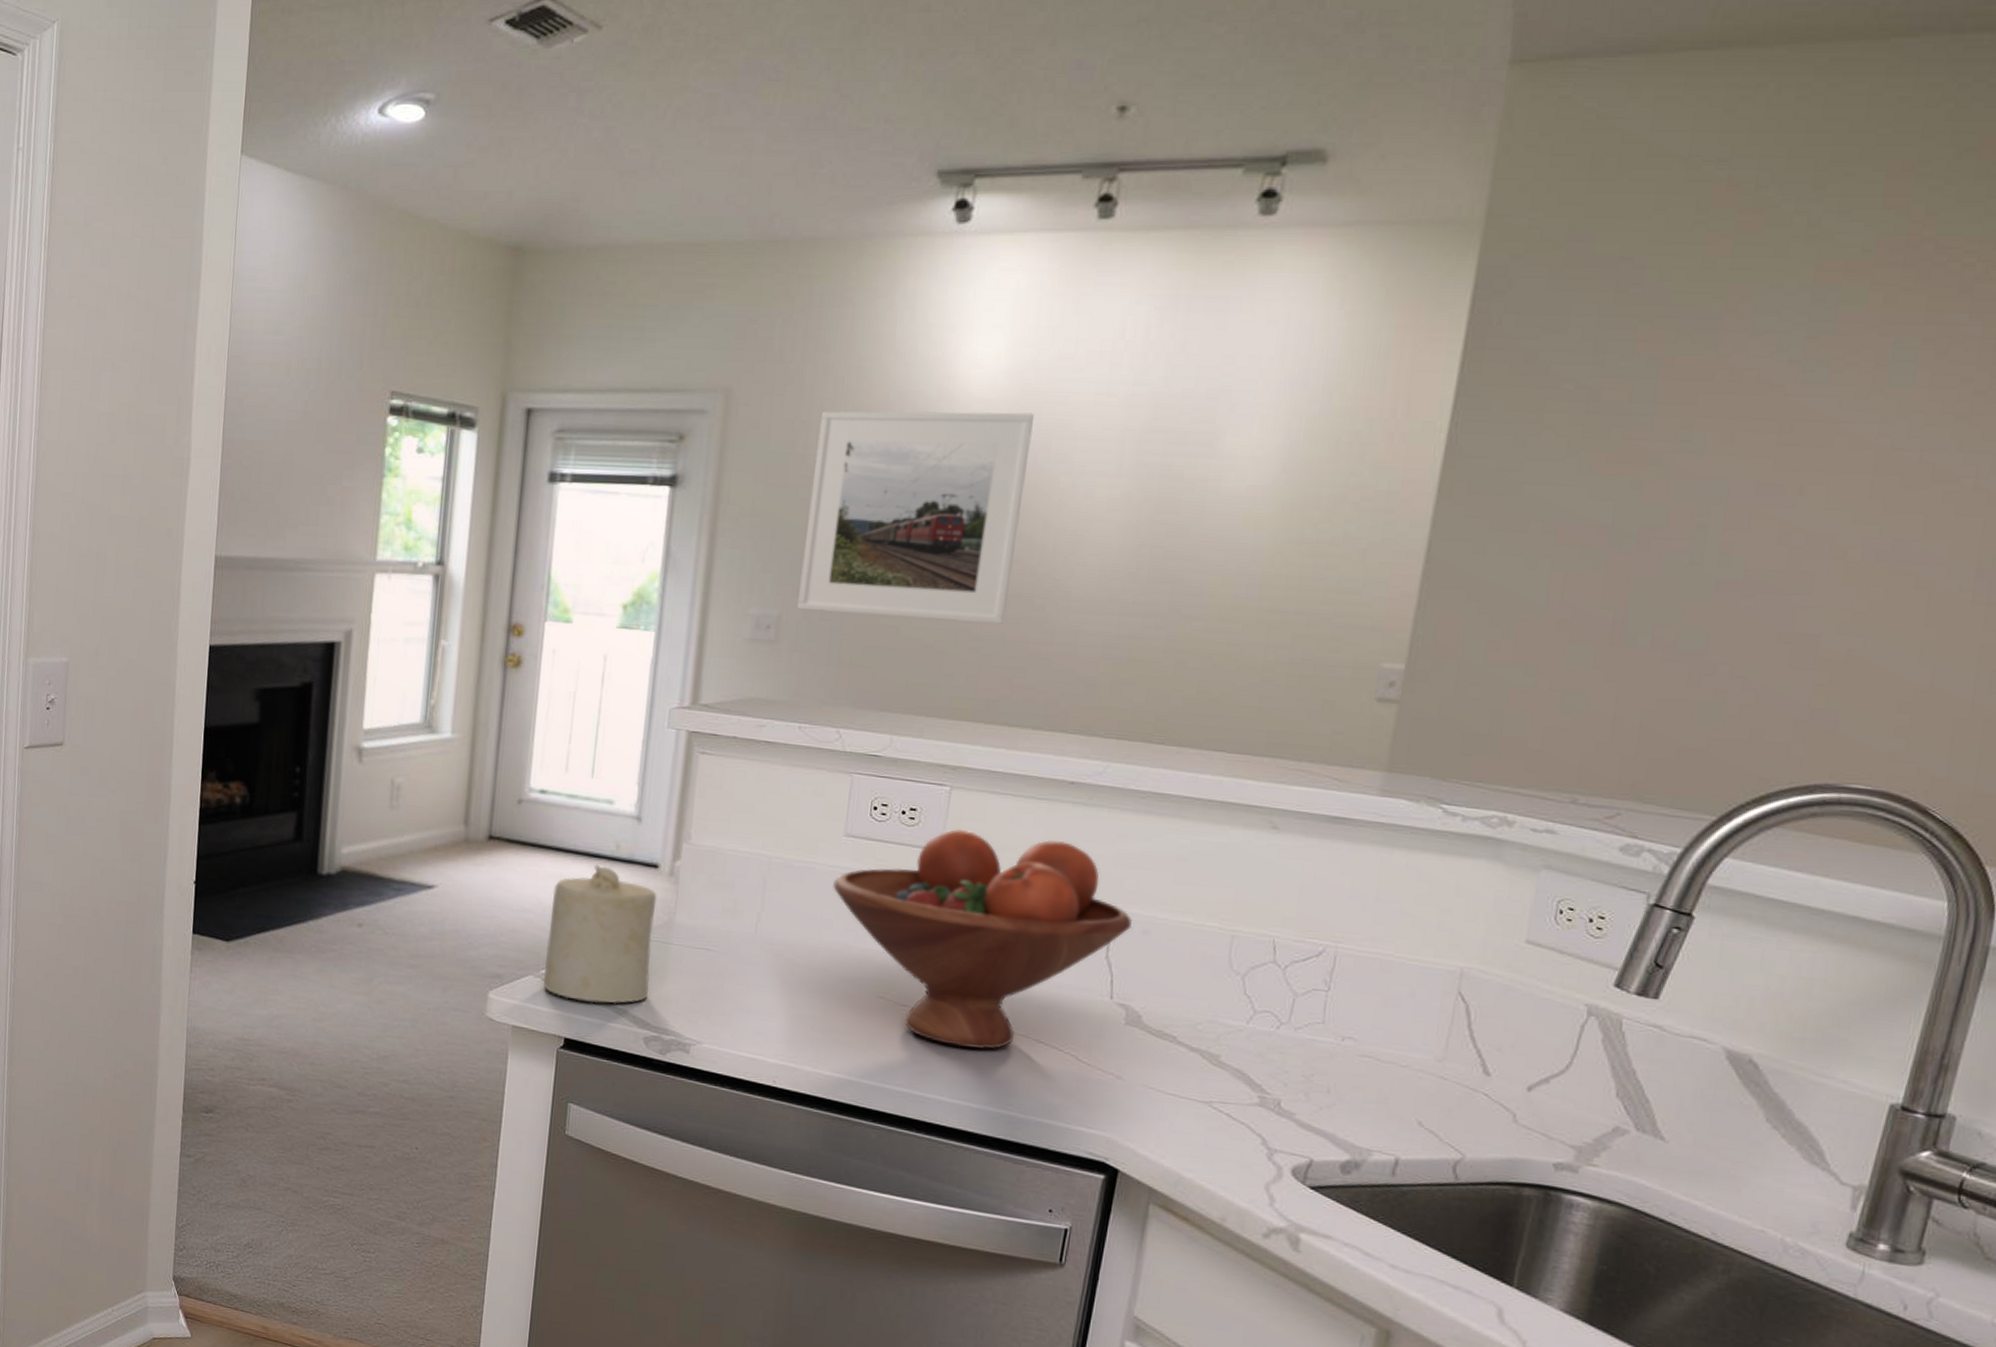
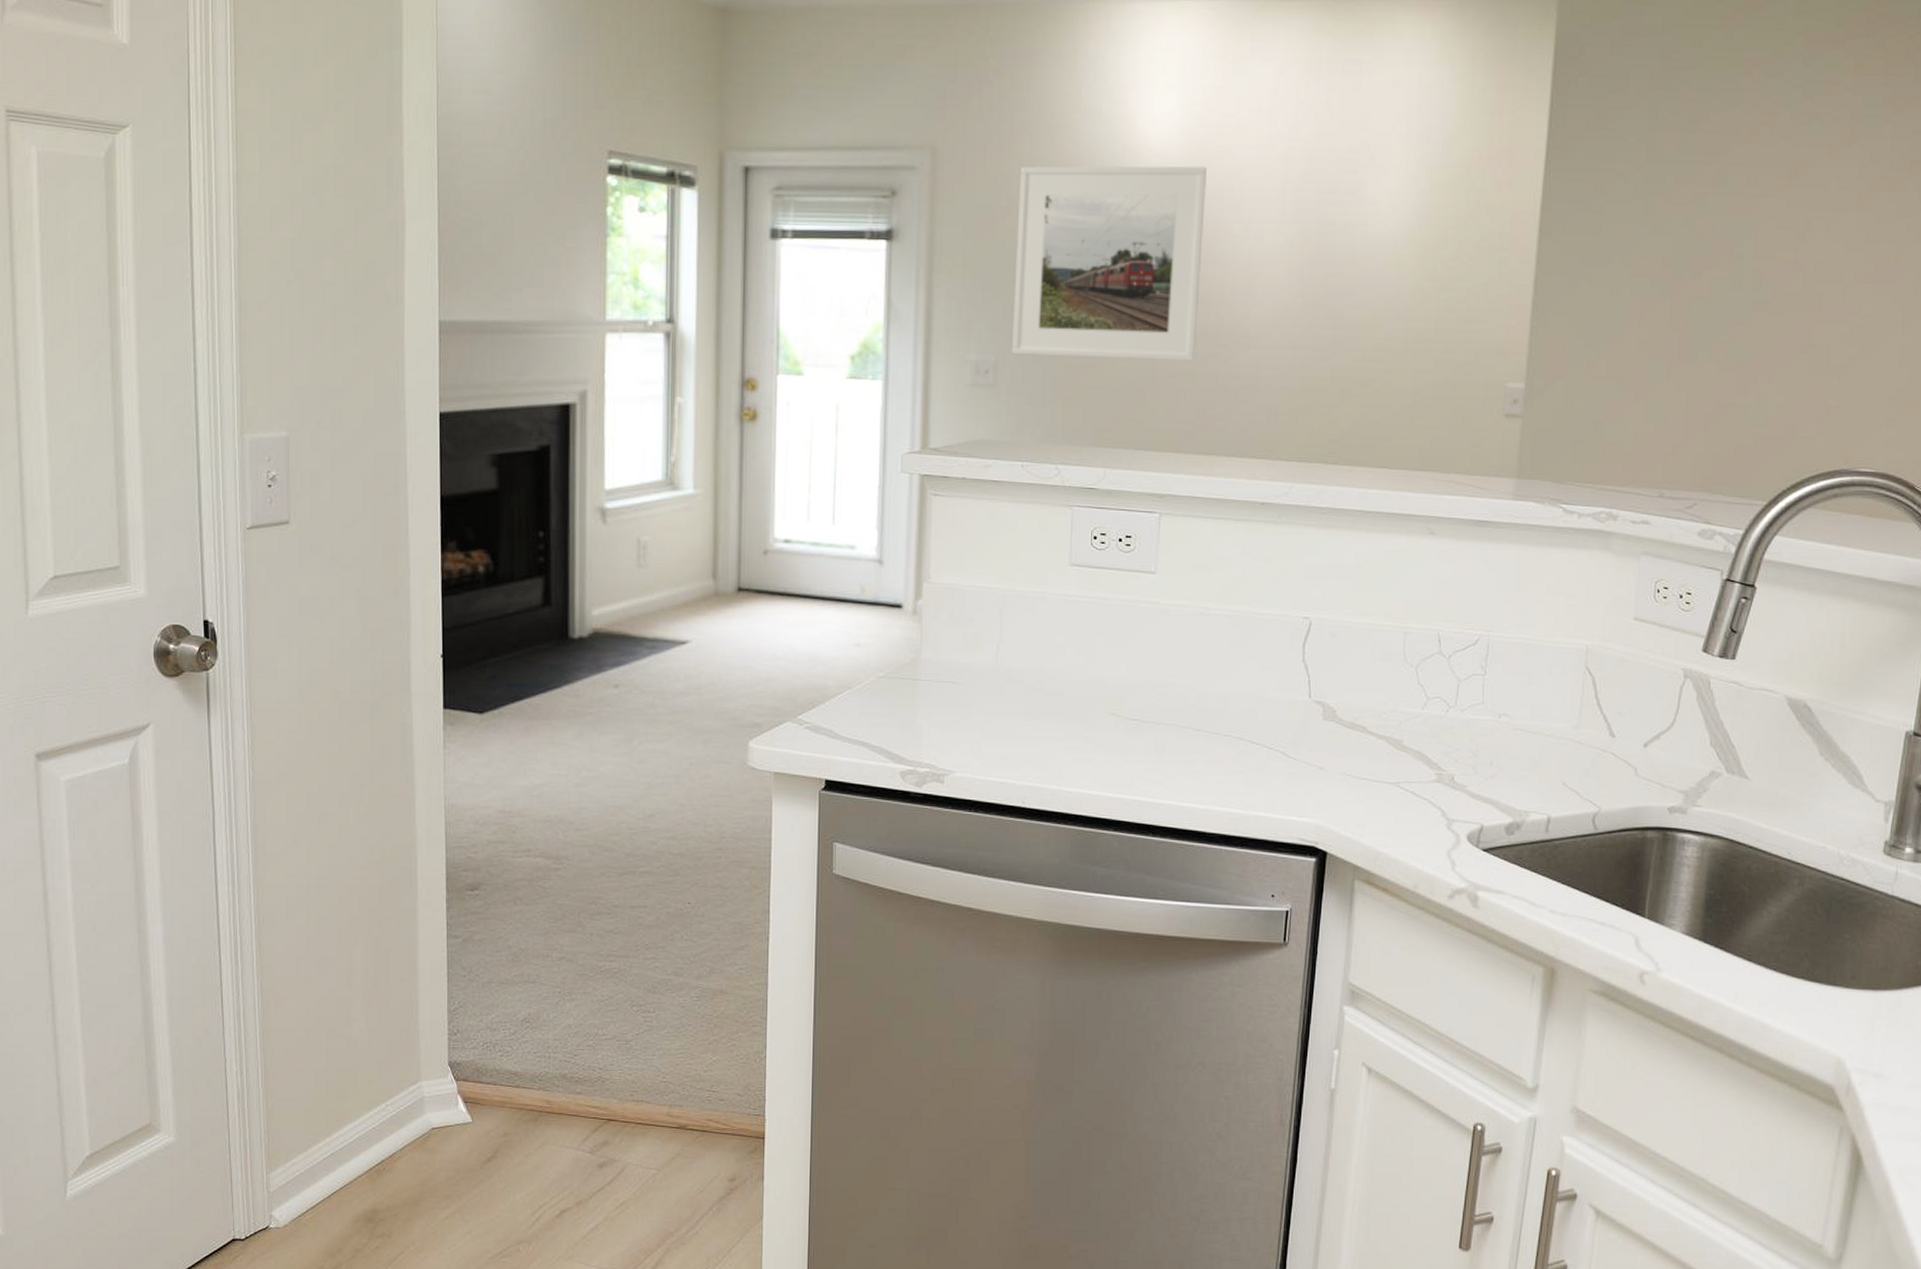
candle: present [543,864,657,1004] -> none [801,608,903,744]
fruit bowl: present [833,828,1132,1050] -> none [1063,552,1323,755]

